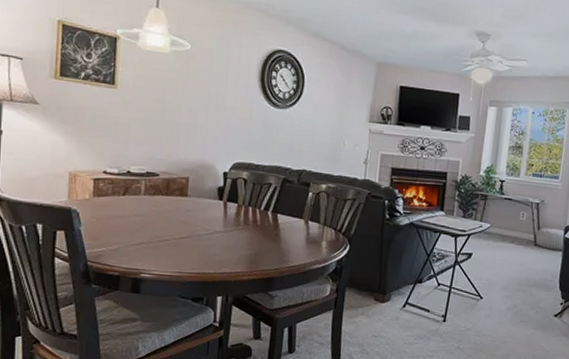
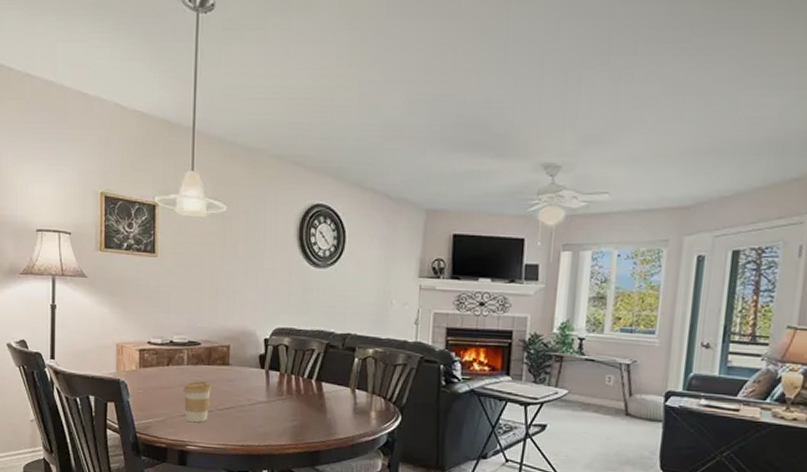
coffee cup: none [139,211,169,252] -> present [183,381,211,423]

